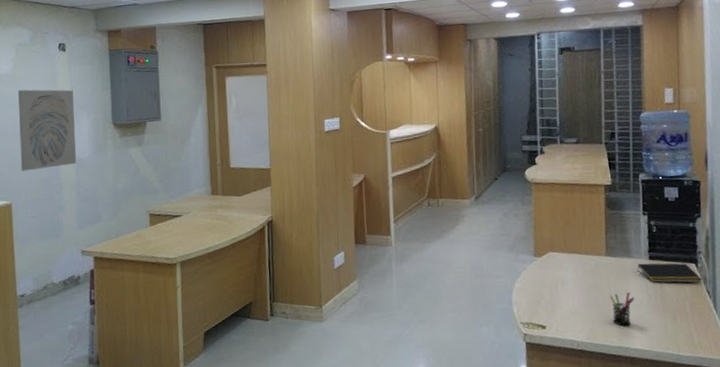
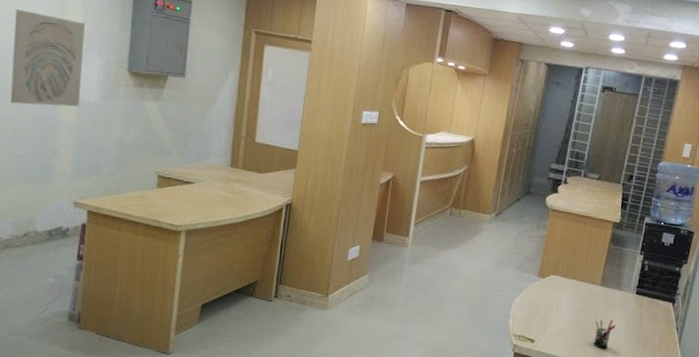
notepad: present [636,263,702,283] -> none [623,296,675,320]

